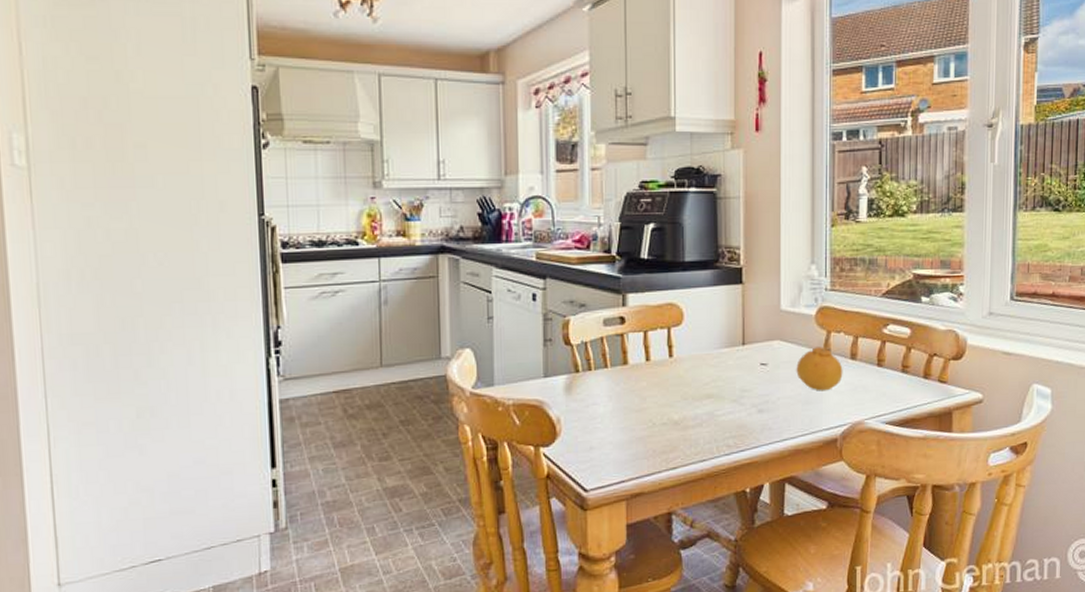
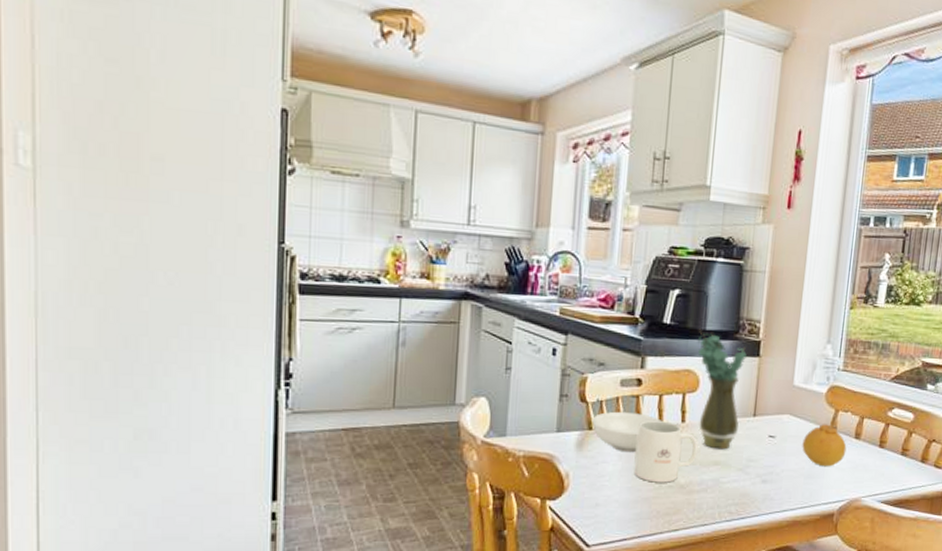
bowl: none [578,351,649,393] -> present [592,411,662,453]
mug: none [625,357,689,421] -> present [634,419,699,483]
vase: none [677,261,730,382] -> present [697,328,748,450]

